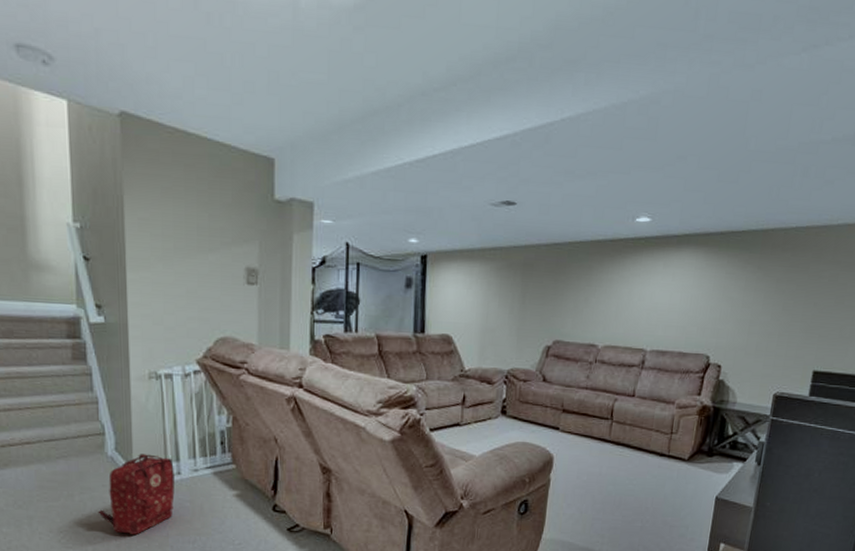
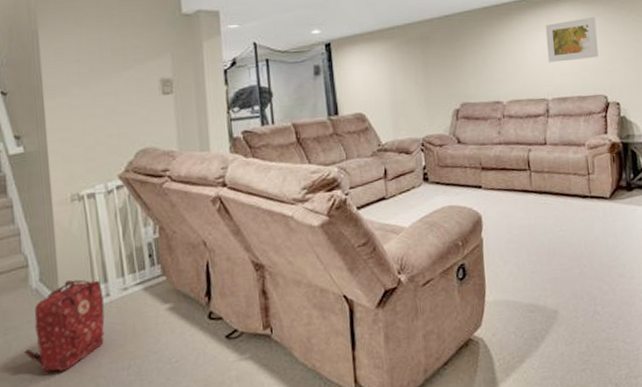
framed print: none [655,268,717,314] -> present [545,16,599,63]

